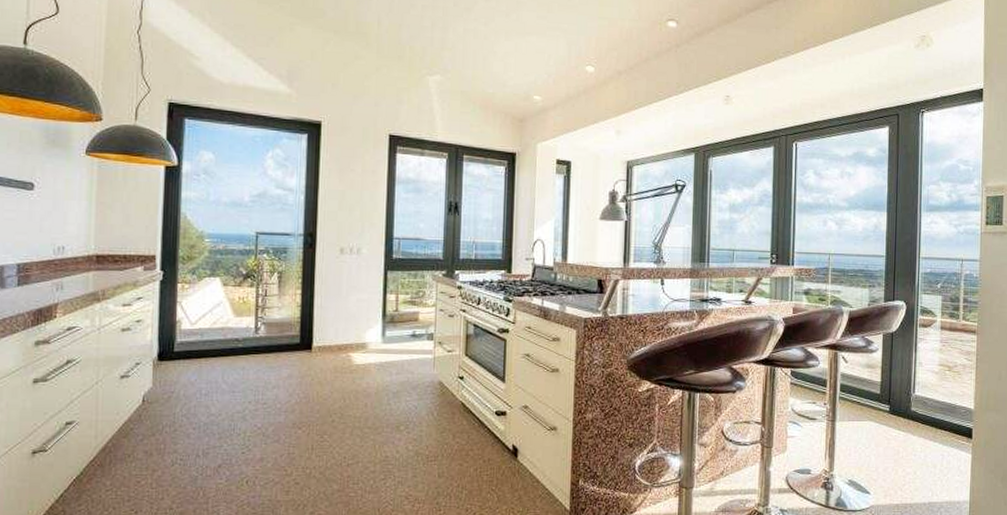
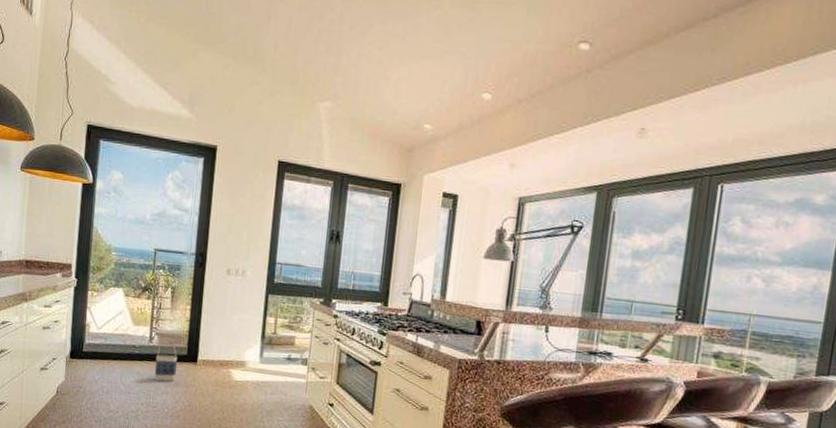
bag: none [262,326,289,375] -> present [154,337,177,382]

